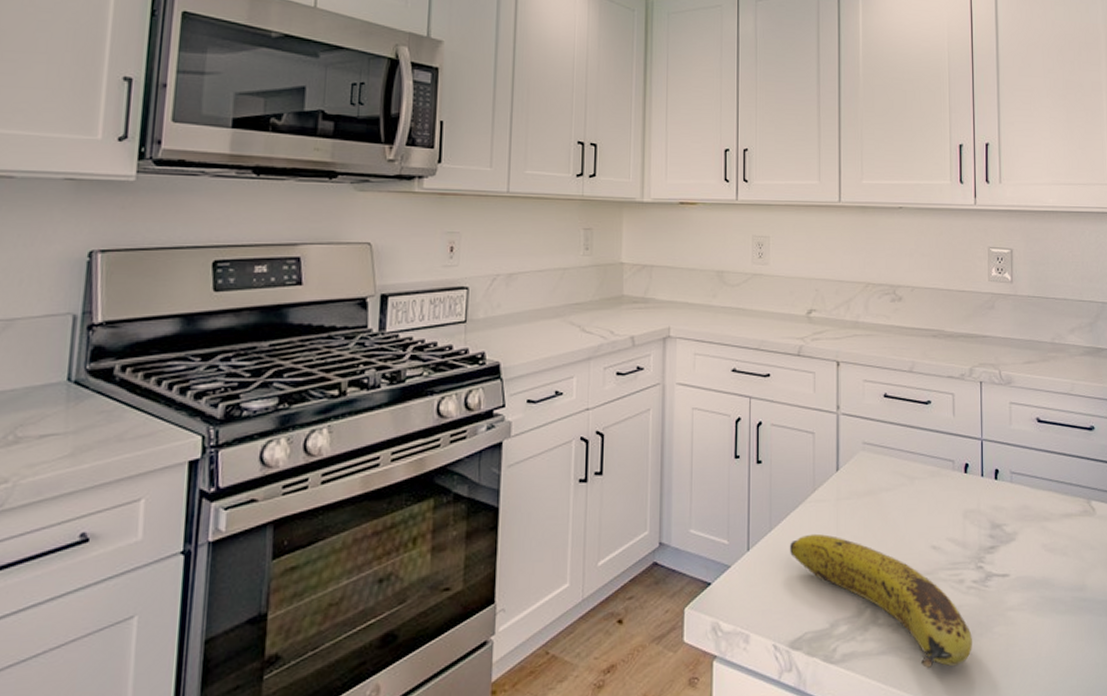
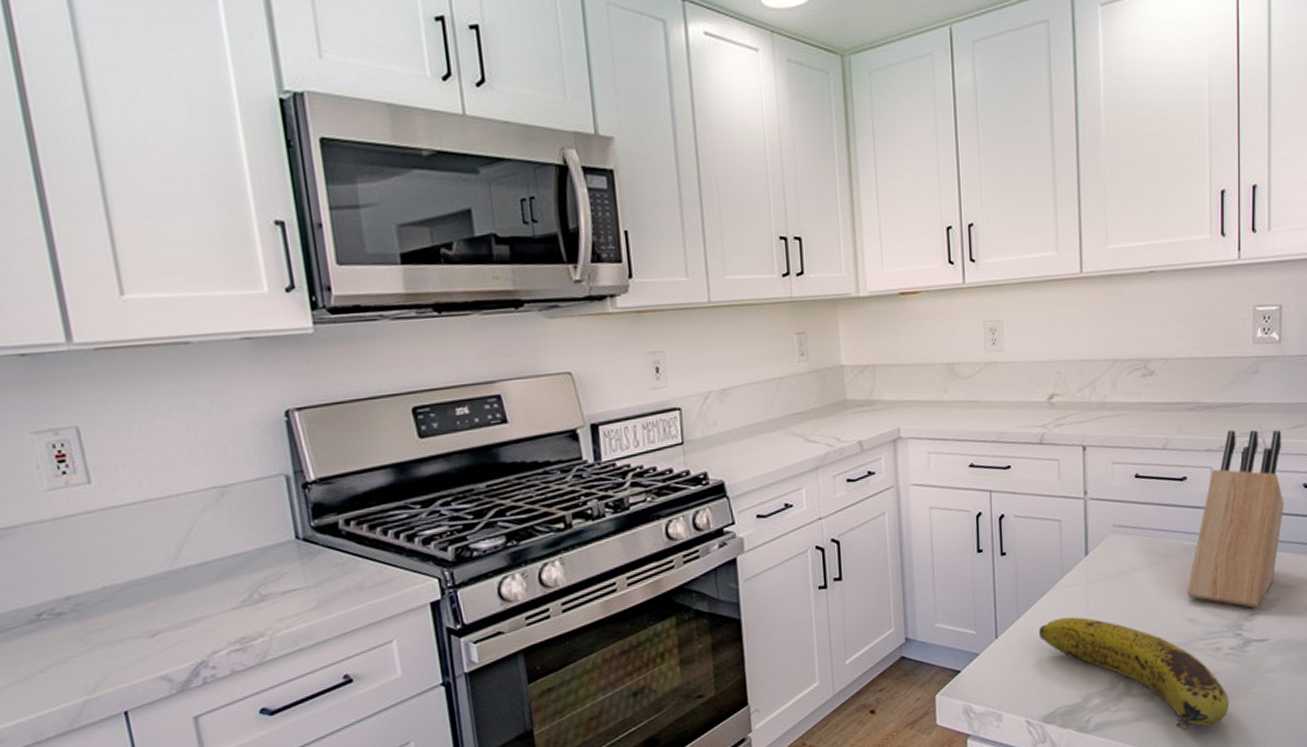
knife block: none [930,360,1020,540] -> present [1186,429,1285,608]

